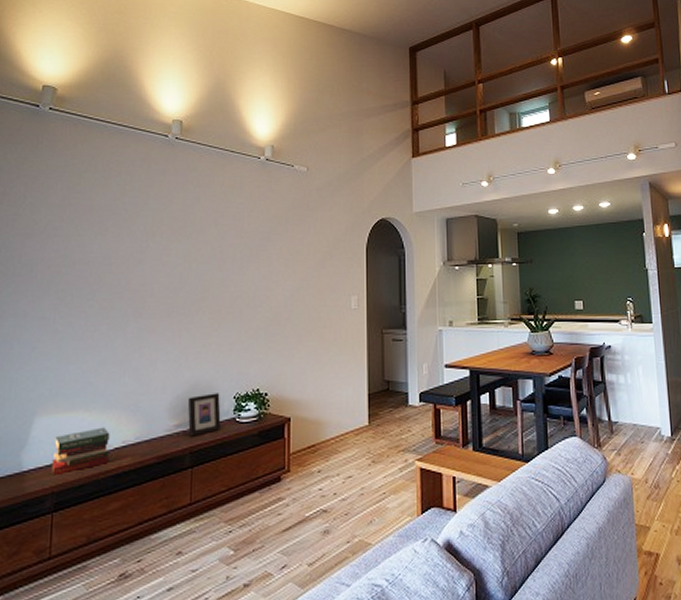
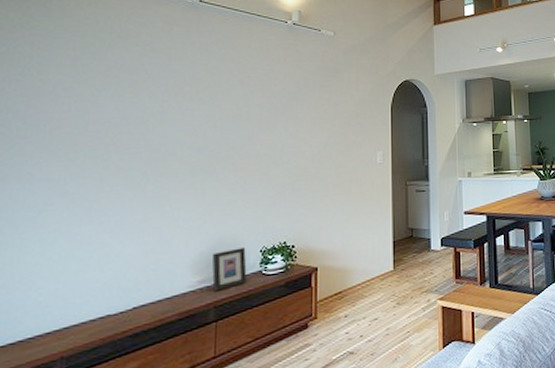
books: present [51,427,110,476] -> none [60,287,127,341]

